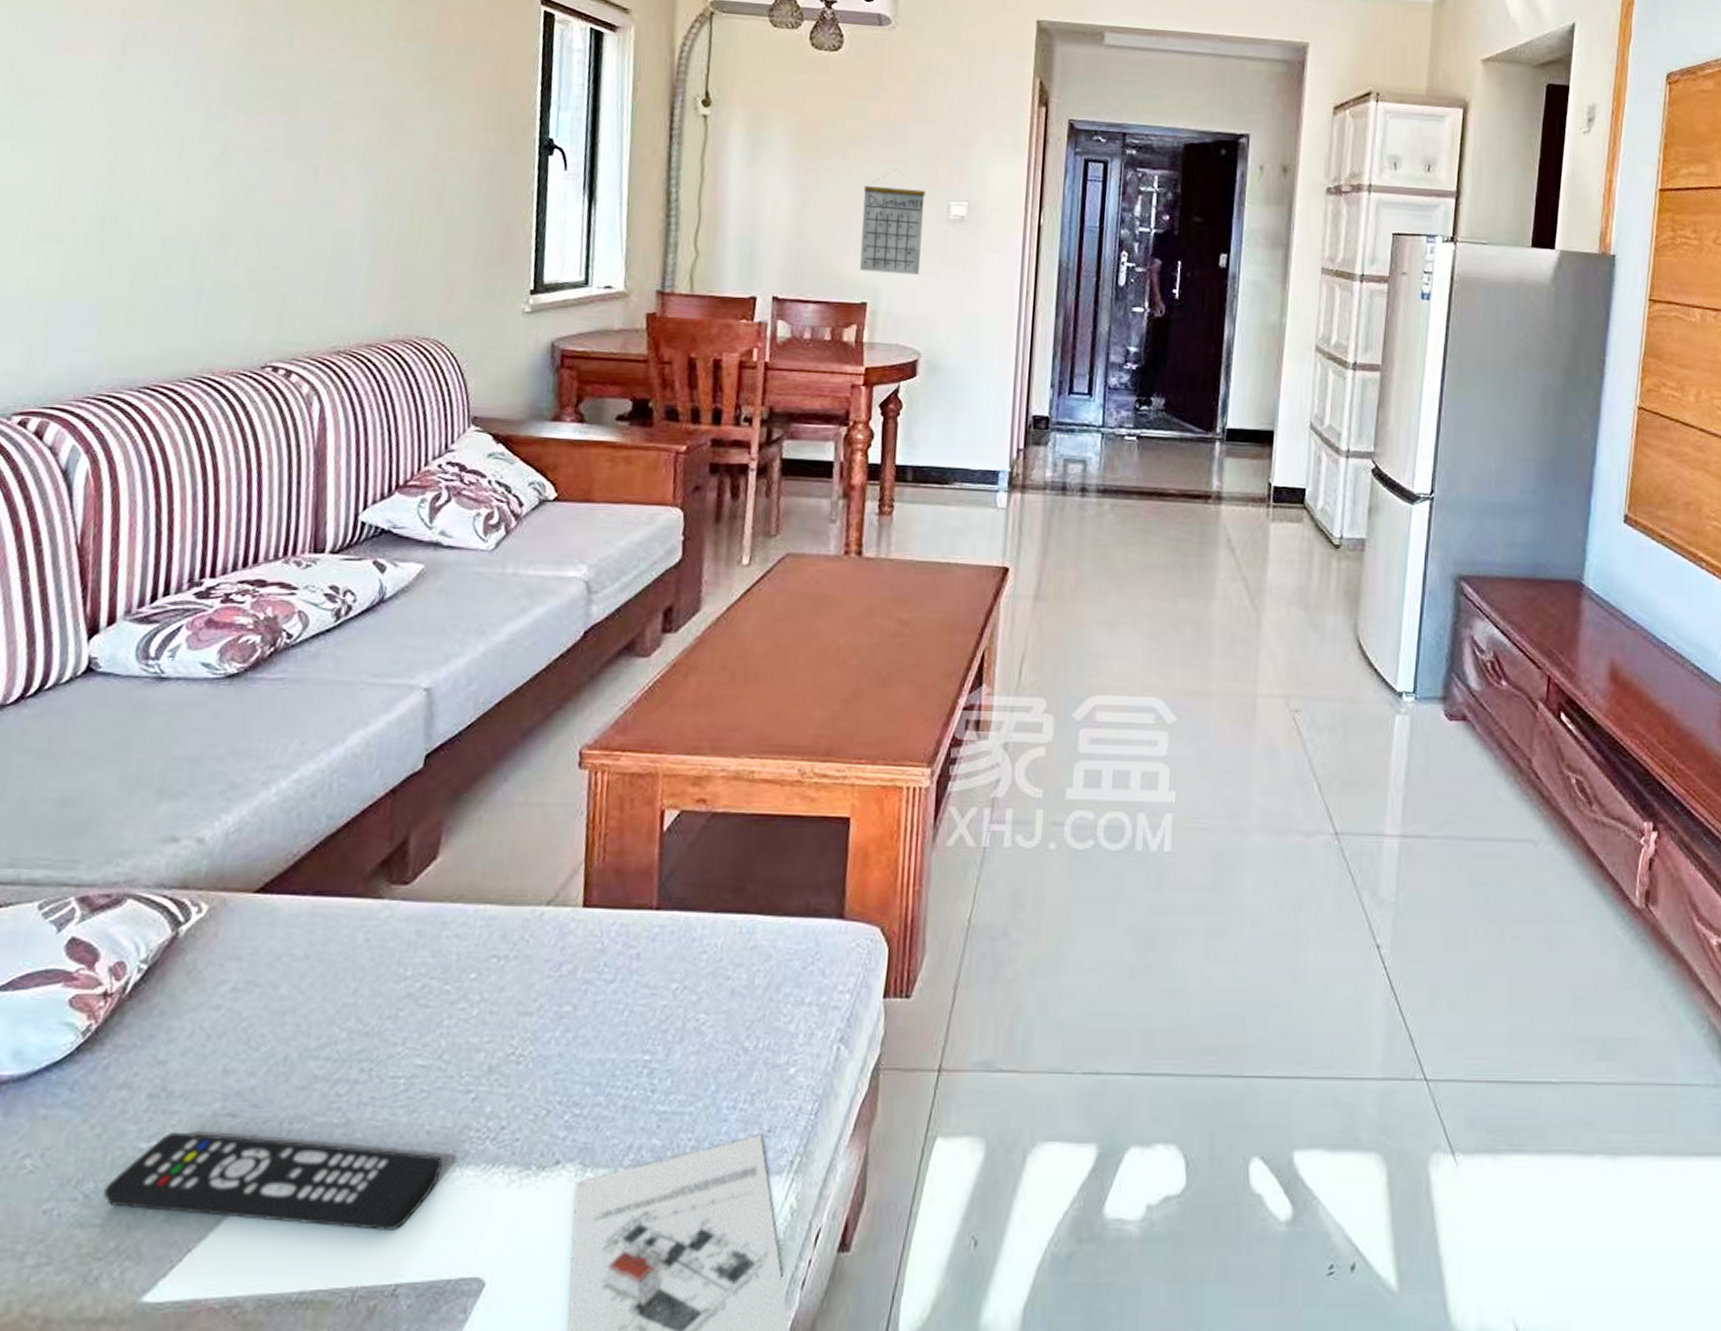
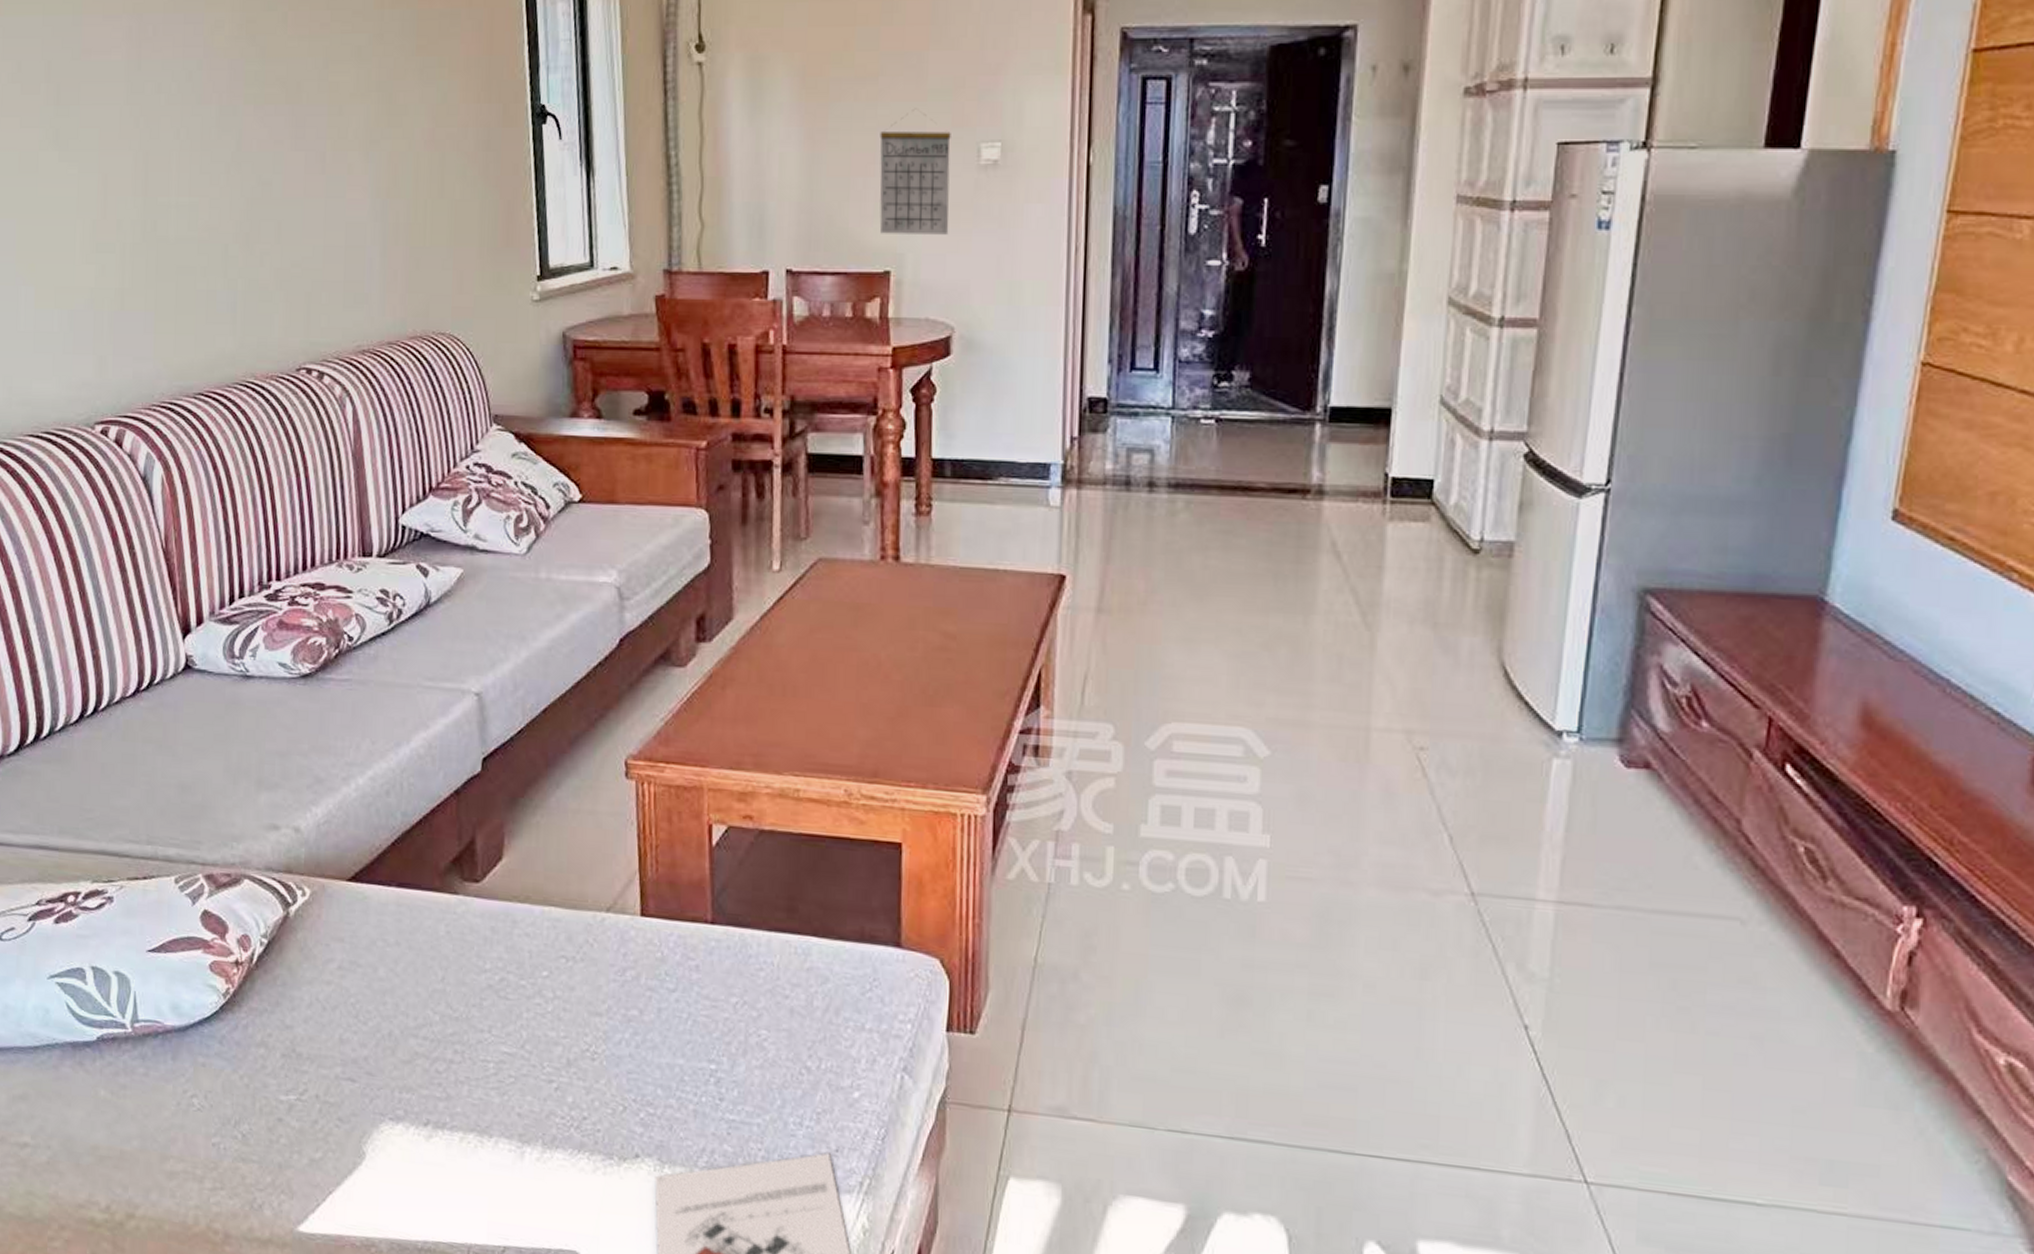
remote control: present [102,1132,443,1232] -> none [256,1089,535,1199]

